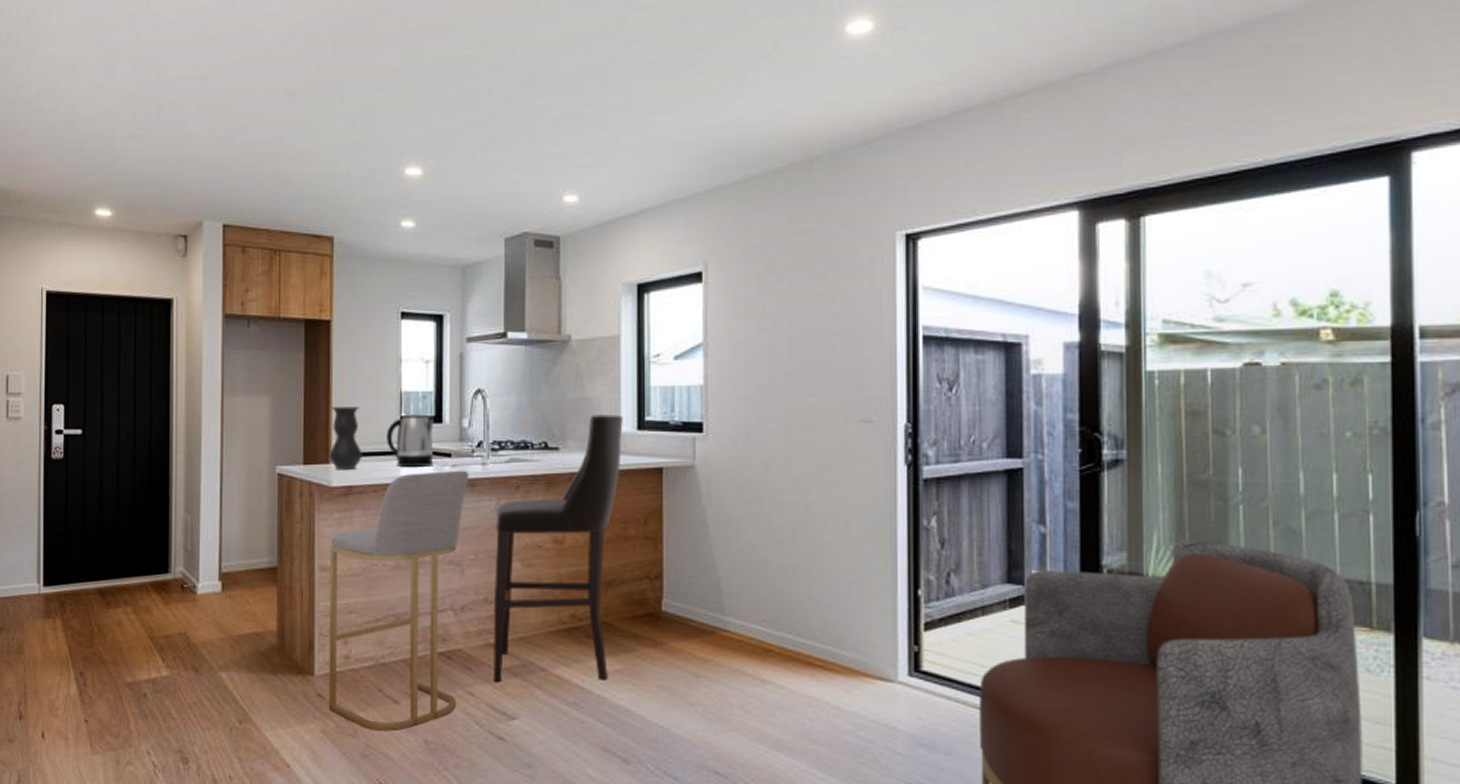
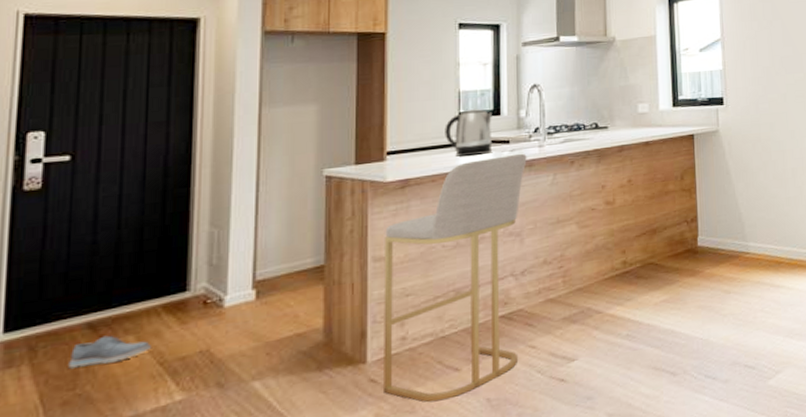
shoe: none [87,603,145,631] -> present [68,335,153,369]
vase: present [329,407,362,471] -> none [383,107,420,167]
bar stool: present [493,414,623,682] -> none [552,96,661,332]

